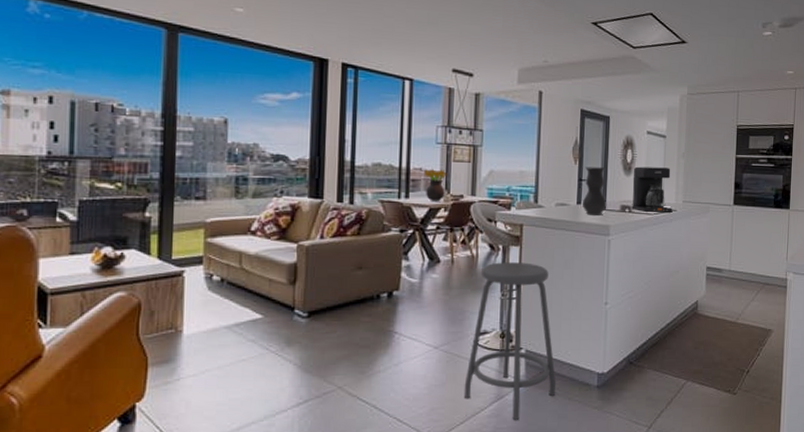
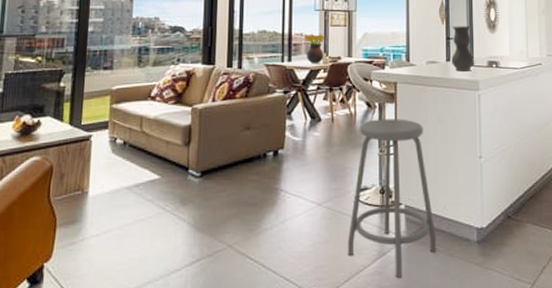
coffee maker: present [631,166,673,213] -> none [497,24,538,68]

